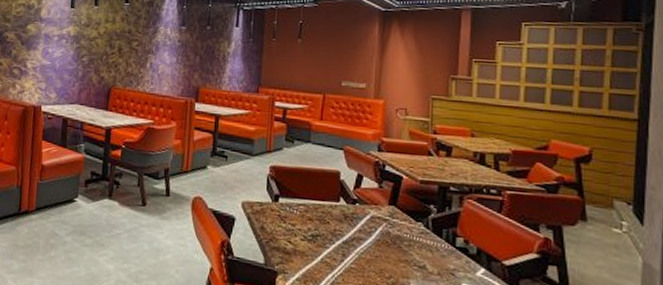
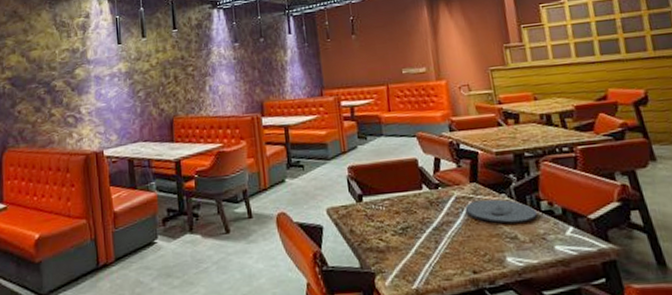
plate: none [378,223,450,256] -> present [465,199,537,225]

